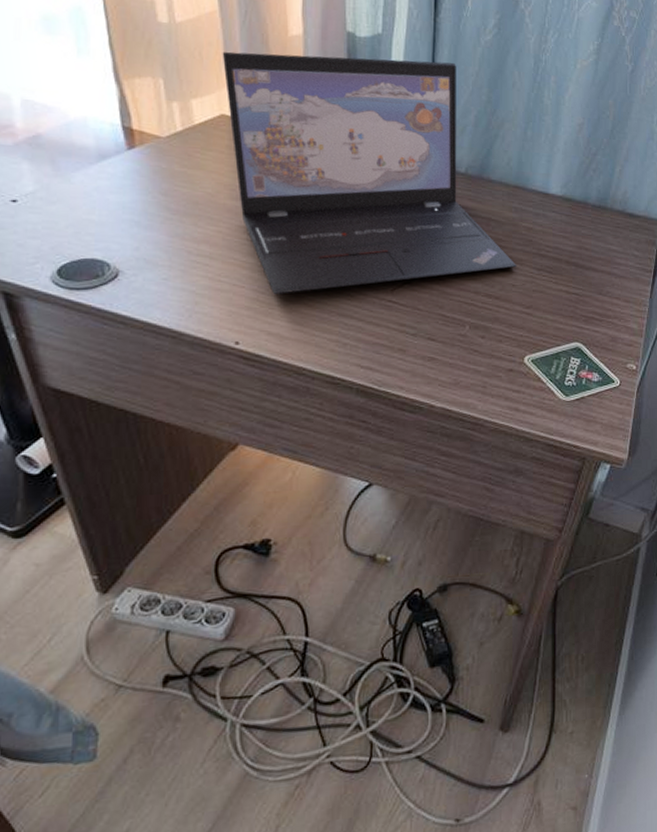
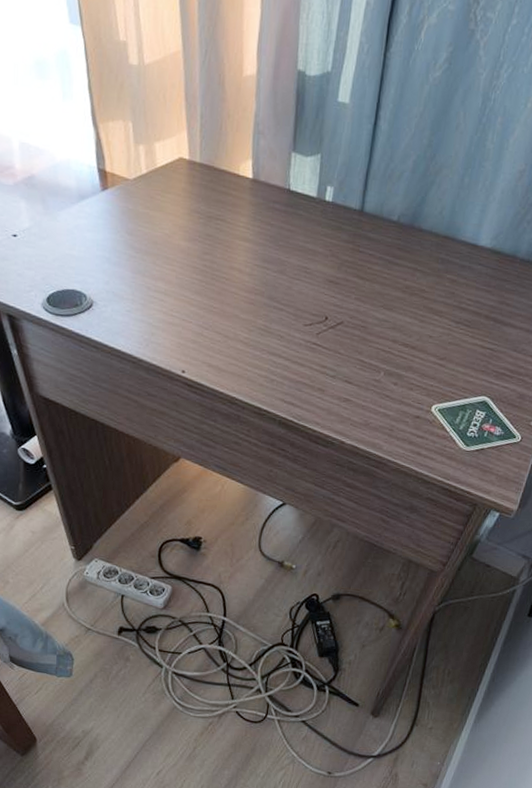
laptop: present [222,51,517,294] -> none [183,93,437,331]

